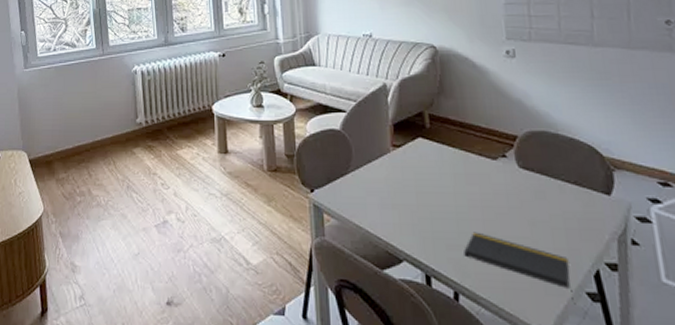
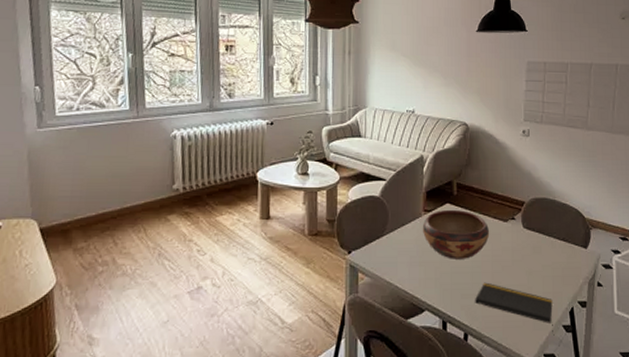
decorative bowl: none [392,144,476,203] -> present [423,209,490,259]

